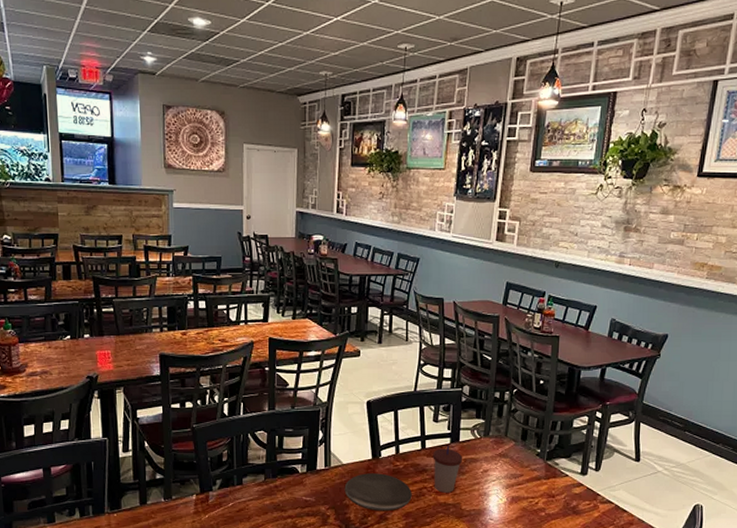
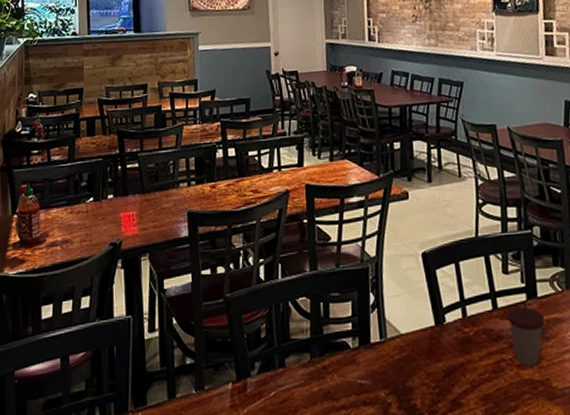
plate: present [344,473,412,512] -> none [405,344,489,395]

